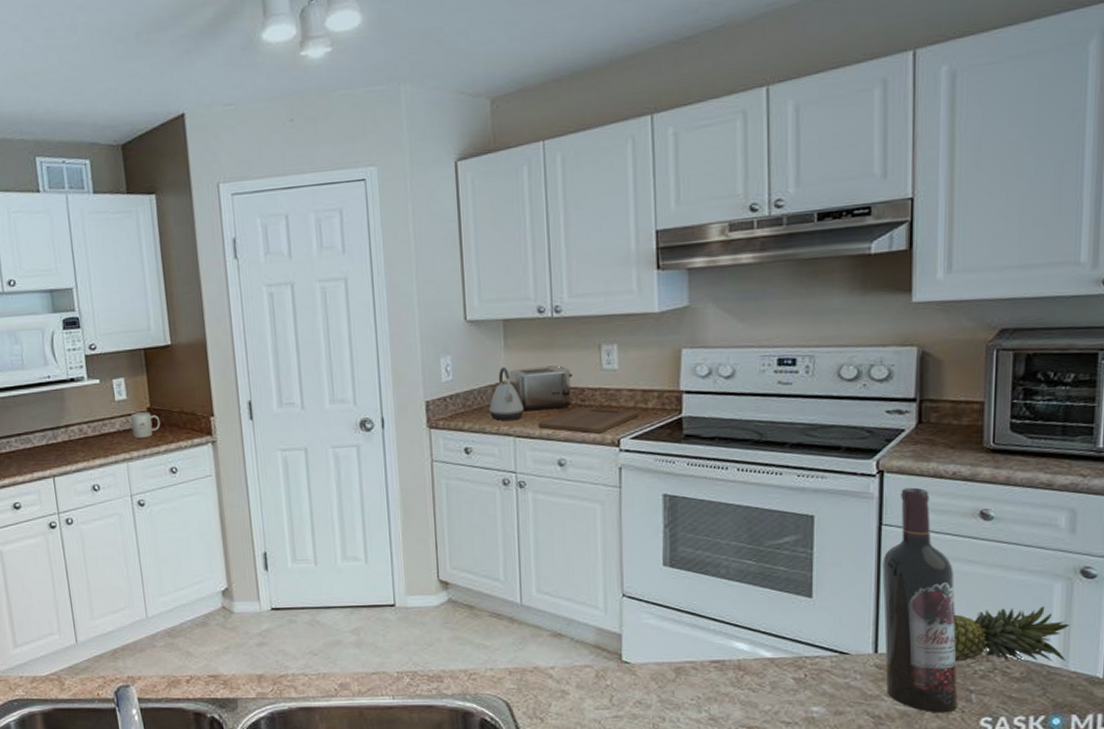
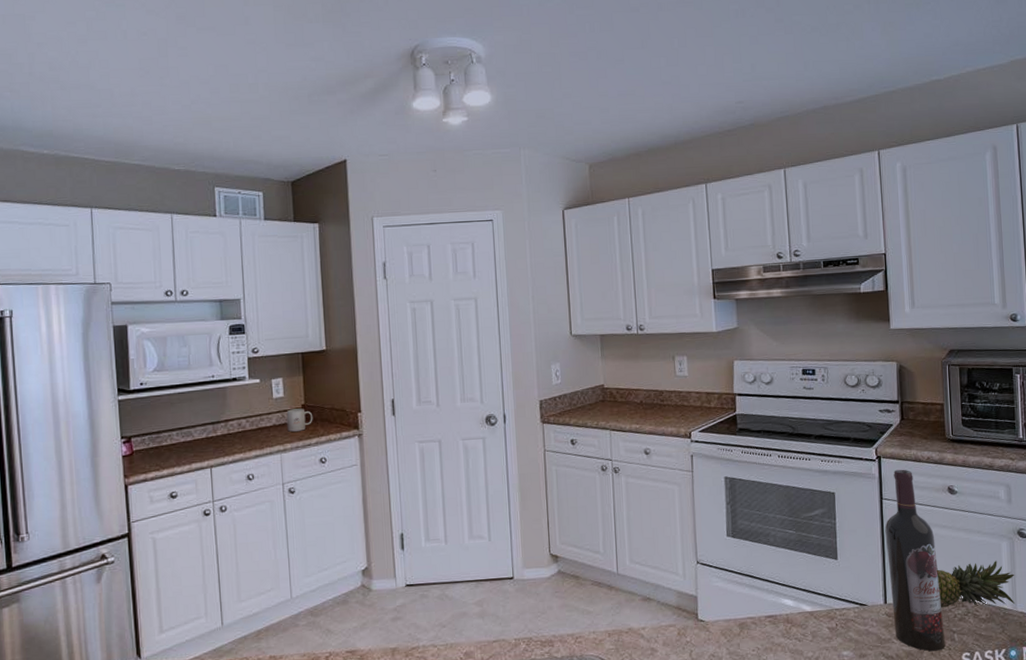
kettle: present [489,366,524,421] -> none [590,373,618,418]
toaster: present [509,366,572,412] -> none [605,373,654,410]
cutting board: present [538,406,640,434] -> none [628,405,705,428]

